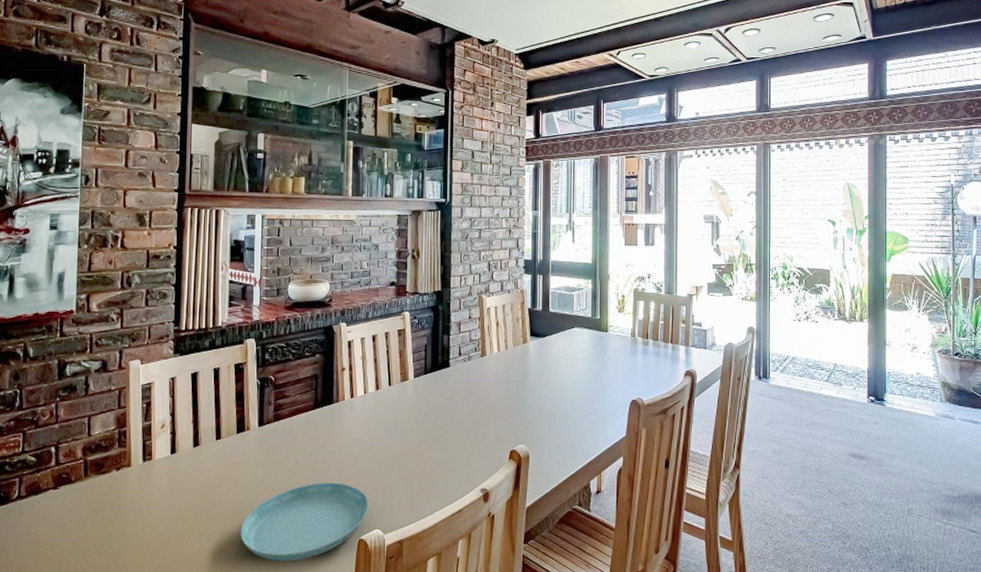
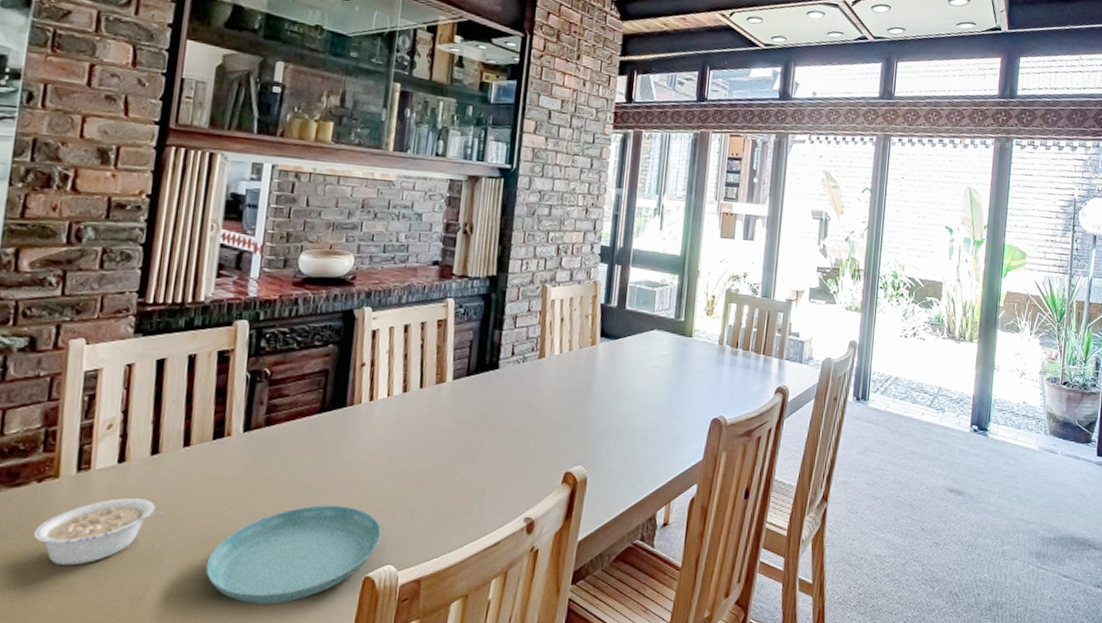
legume: none [117,481,208,534] -> present [33,498,167,566]

